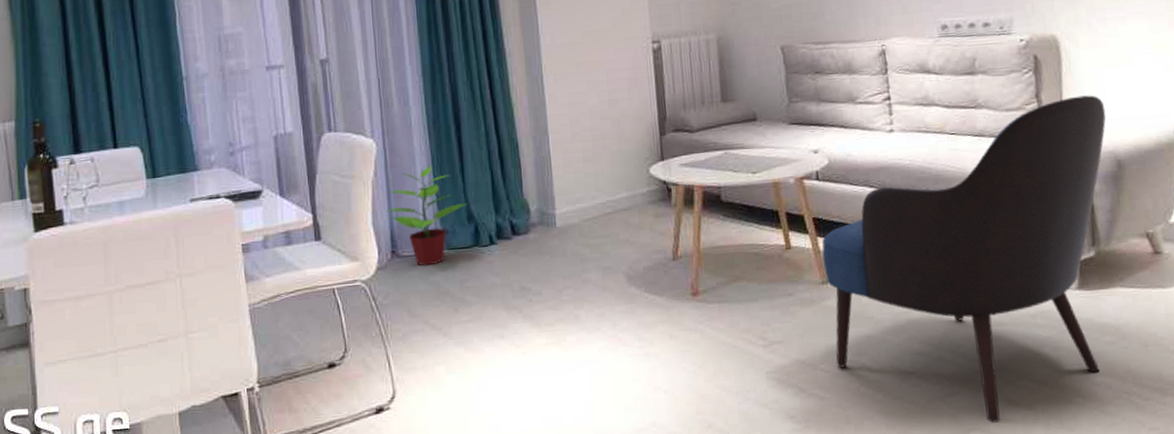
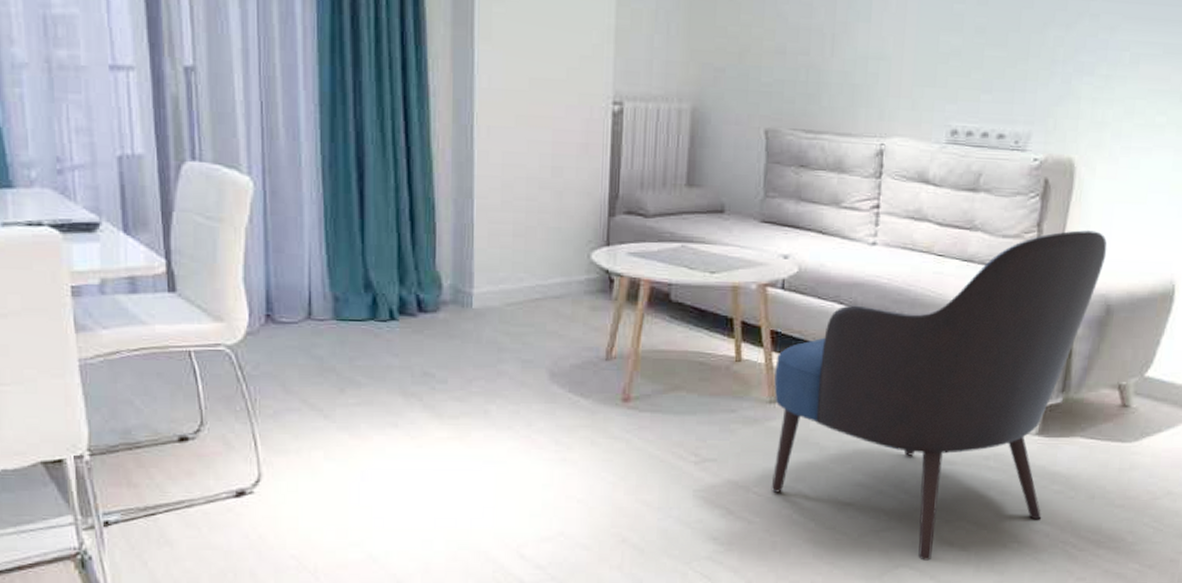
potted plant: present [386,165,468,266] -> none [262,218,366,337]

